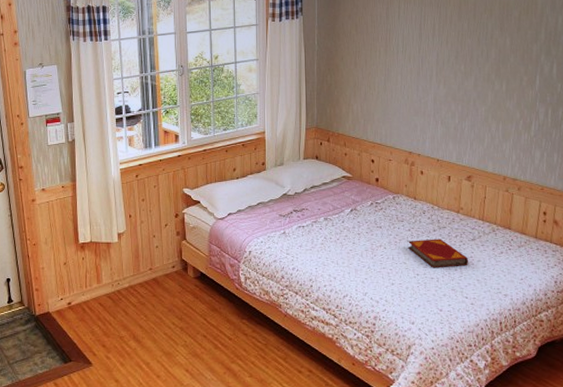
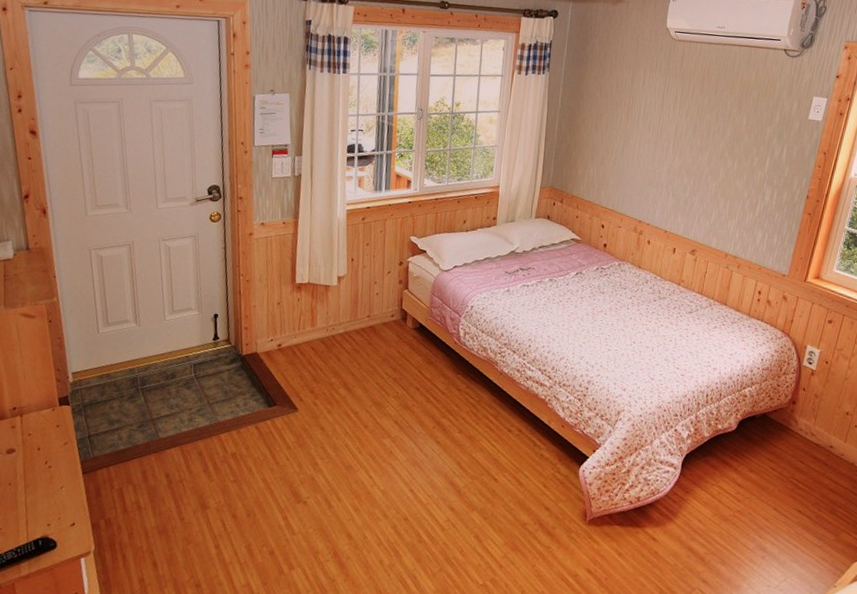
hardback book: present [408,239,468,268] -> none [628,308,683,338]

